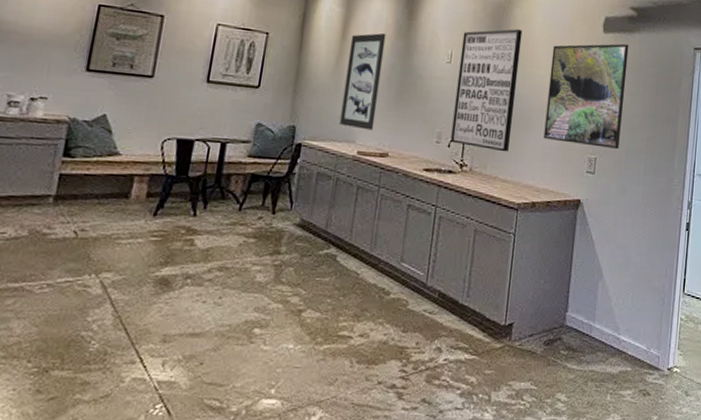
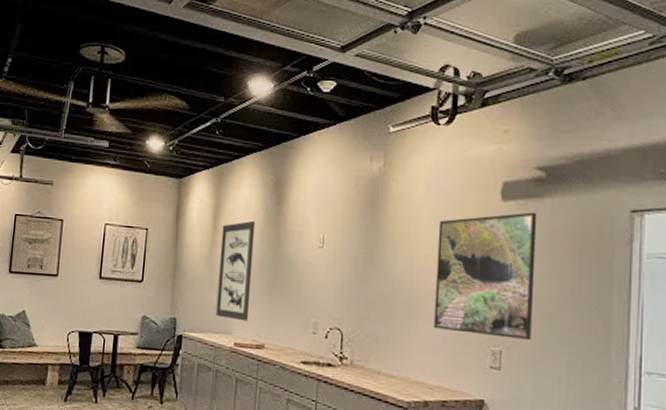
wall art: present [450,29,523,152] -> none [328,205,402,344]

